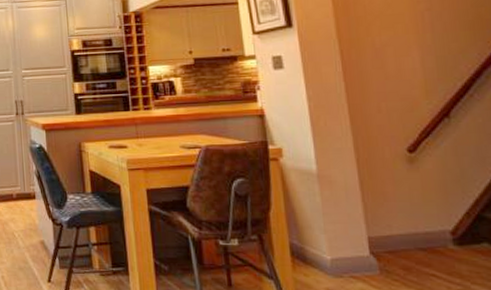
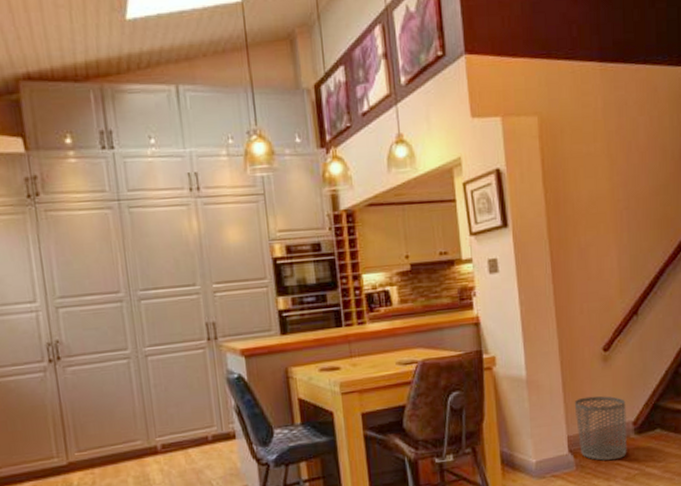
waste bin: none [374,198,445,271] -> present [574,396,627,461]

